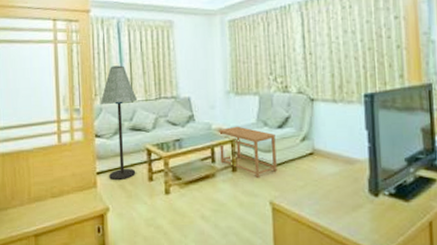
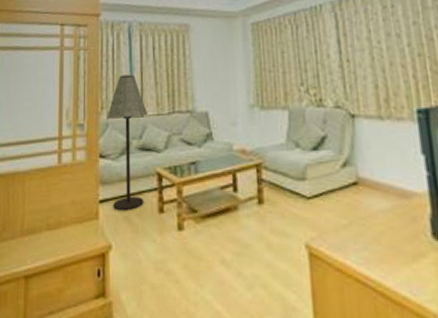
side table: present [219,126,277,177] -> none [242,147,313,212]

